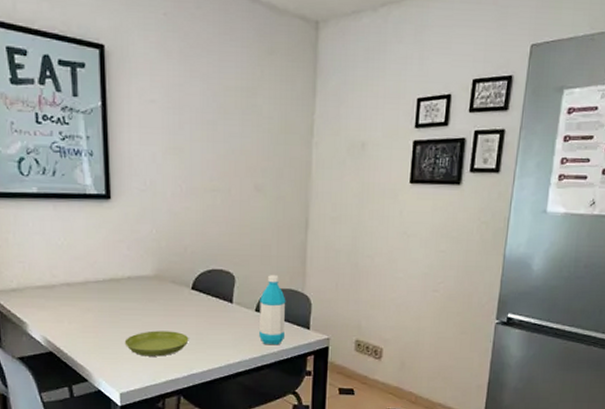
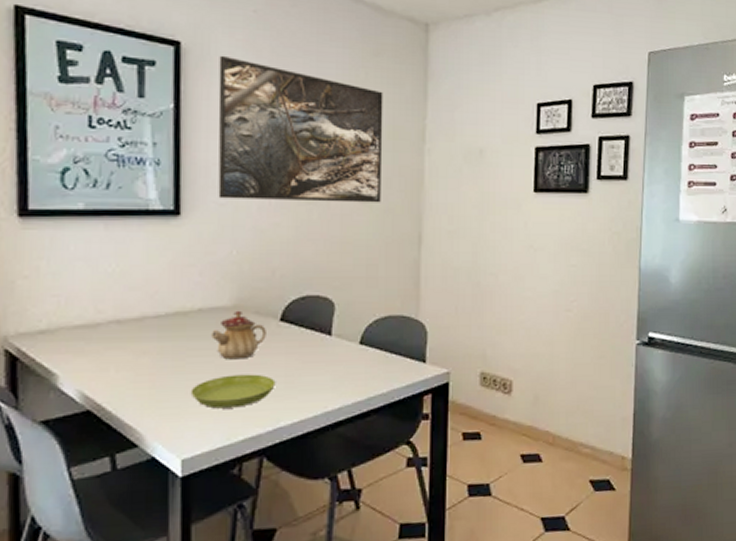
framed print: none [136,56,277,191] -> present [218,55,383,203]
teapot: none [139,279,181,319] -> present [211,310,266,360]
water bottle: present [259,275,286,345] -> none [365,300,397,385]

